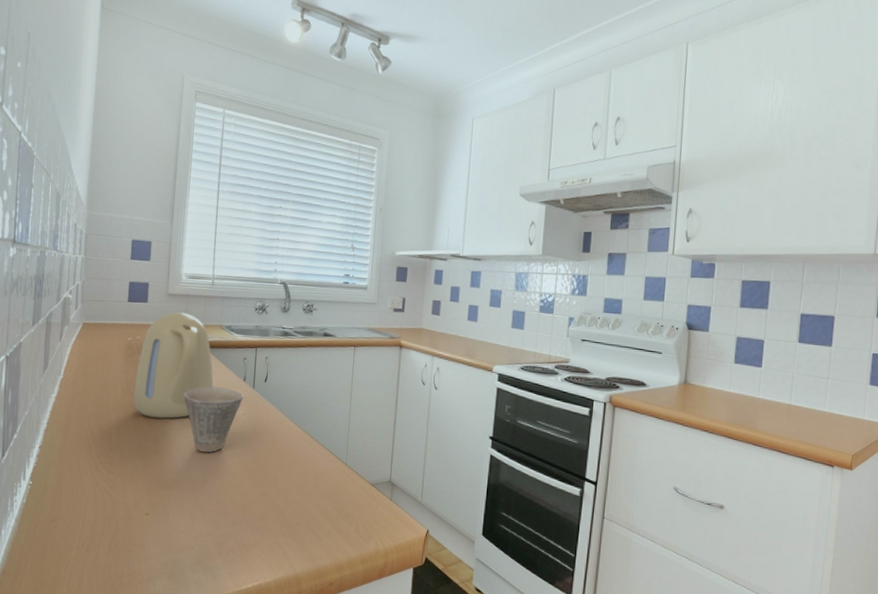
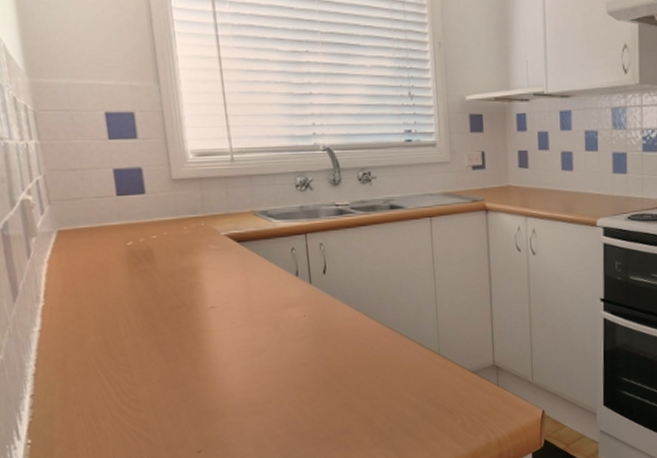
kettle: present [133,311,214,419] -> none [148,200,257,337]
cup: present [183,386,243,453] -> none [219,287,299,368]

